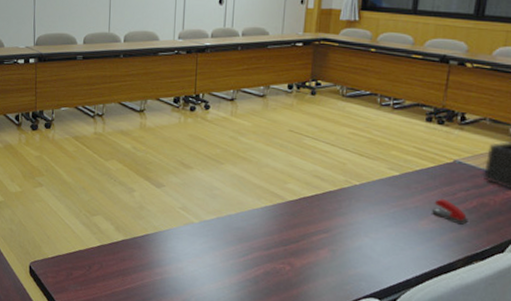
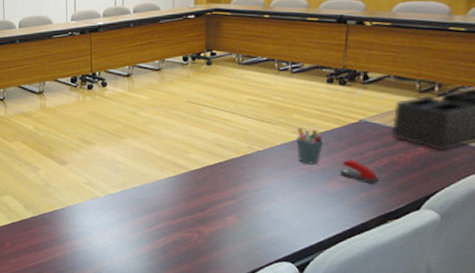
pen holder: none [392,164,420,202] -> present [296,128,325,164]

